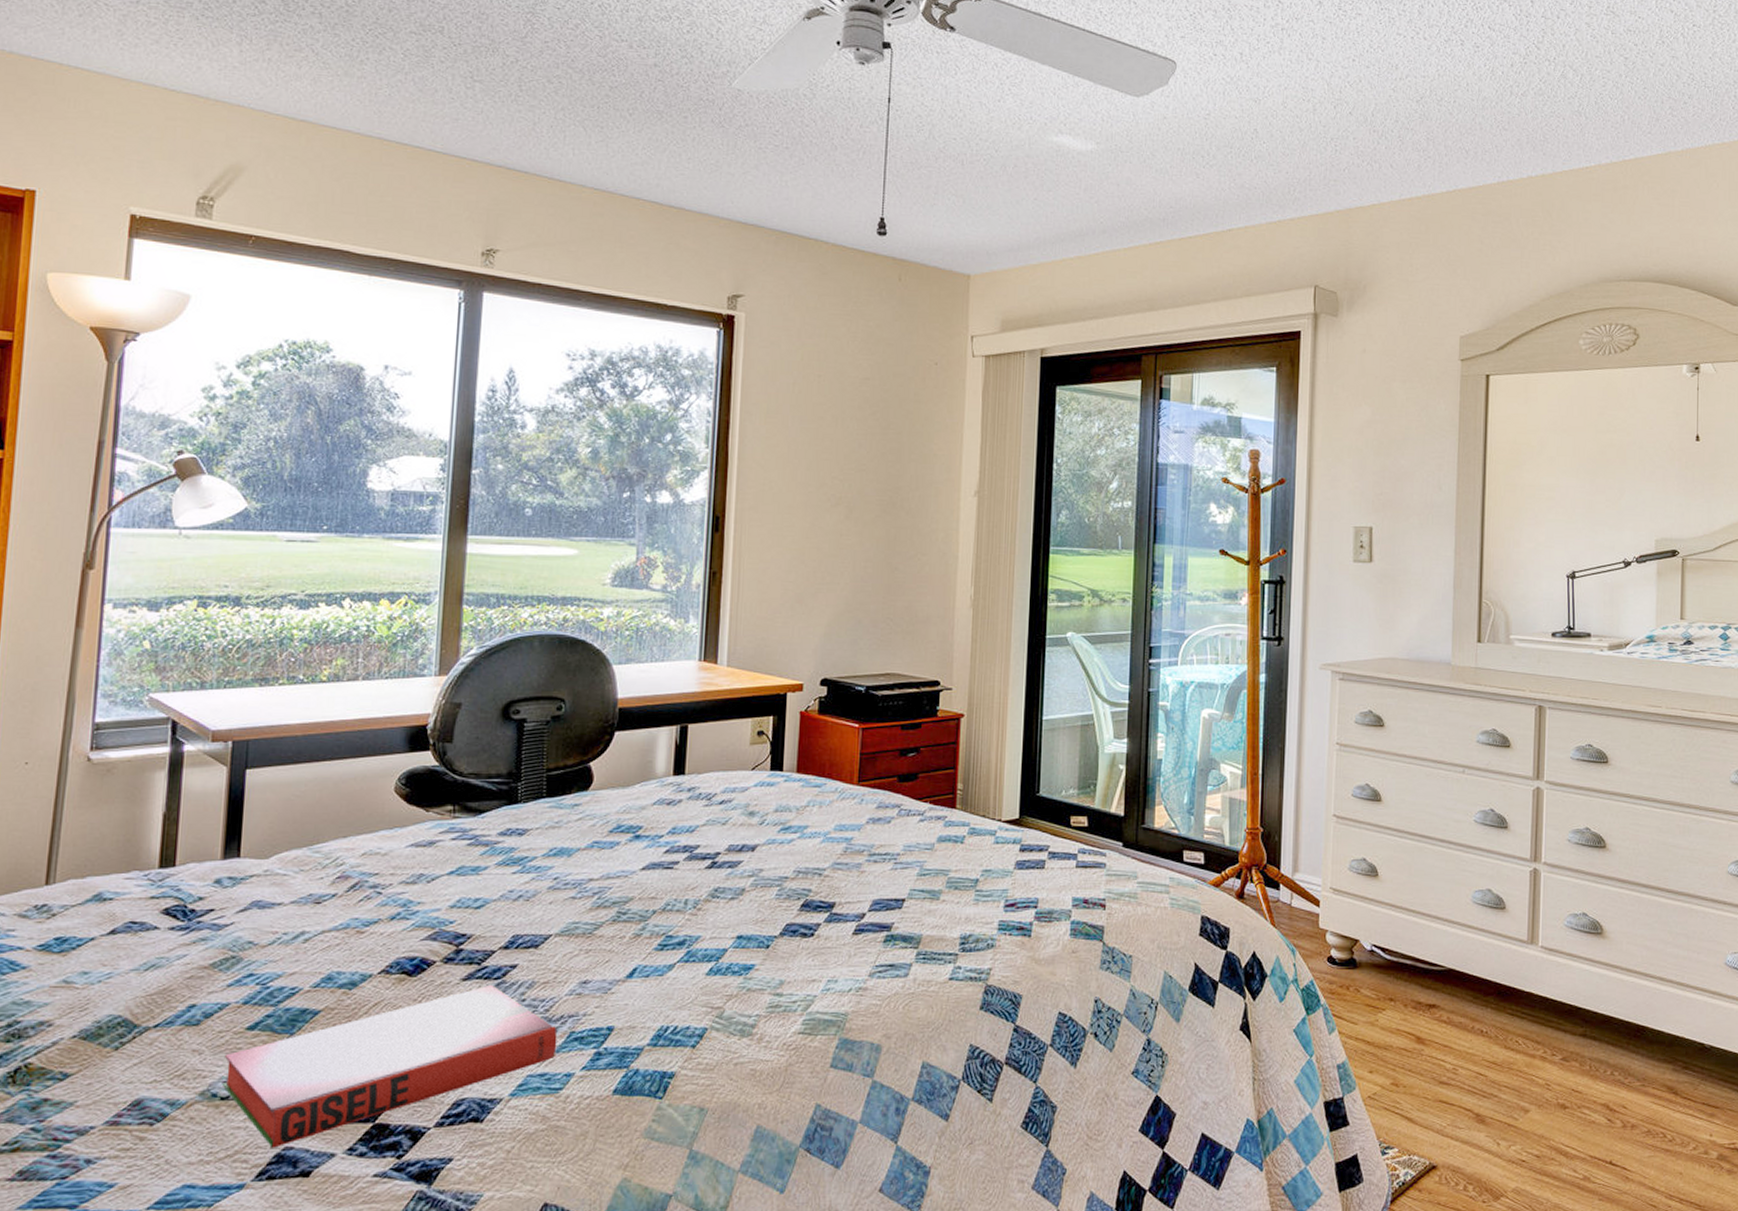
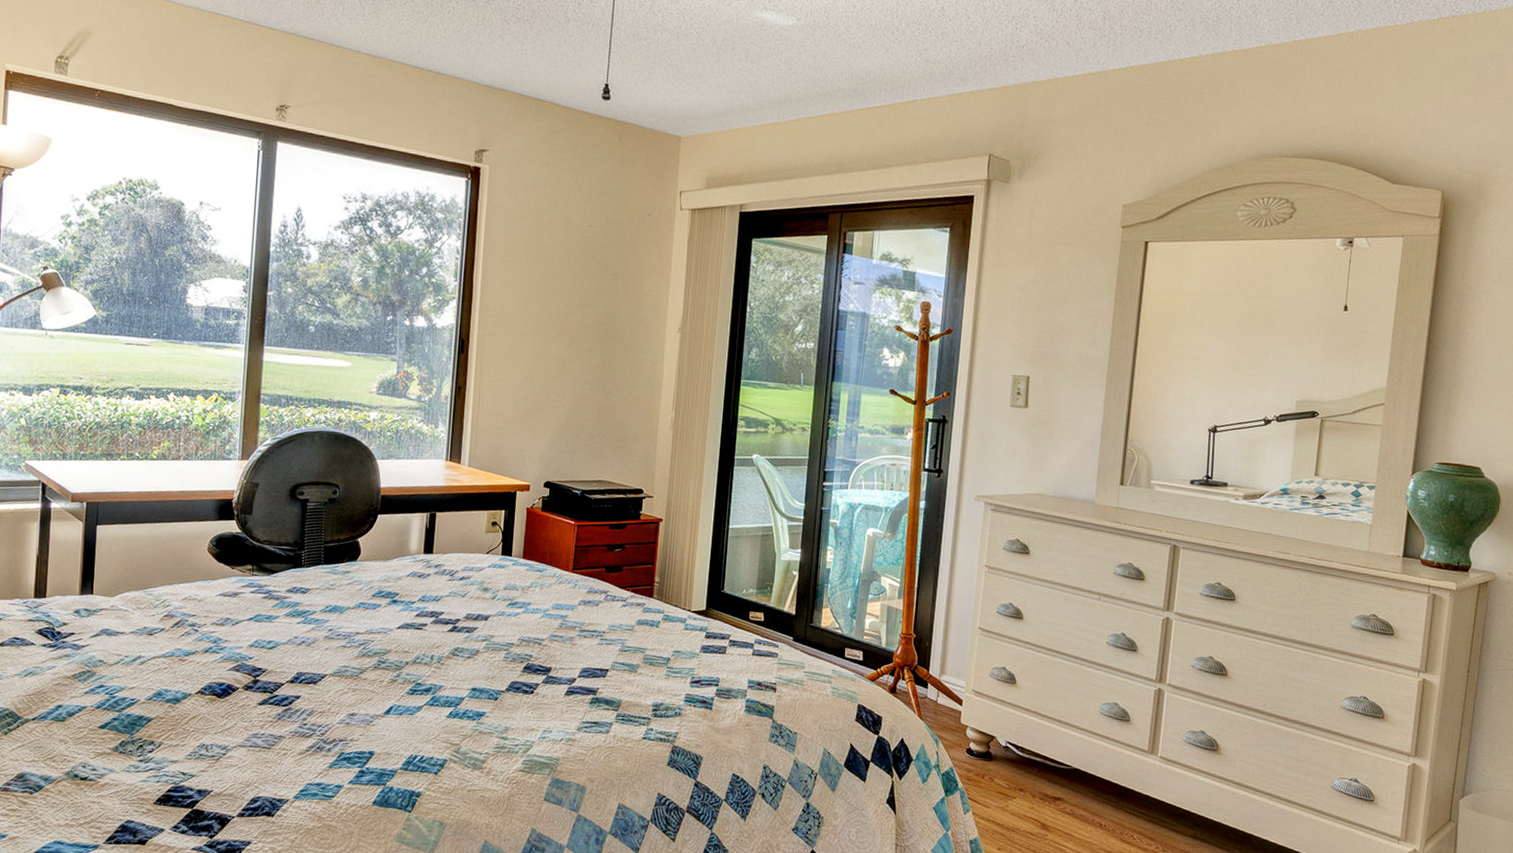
hardback book: present [223,984,558,1148] -> none [82,709,331,820]

